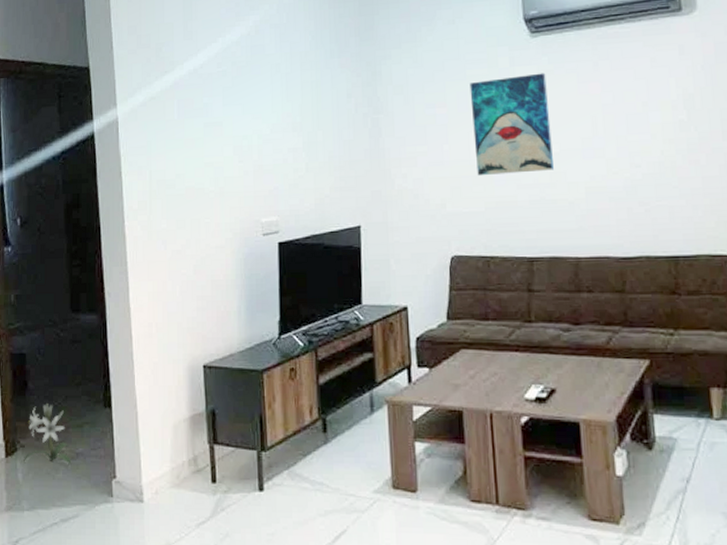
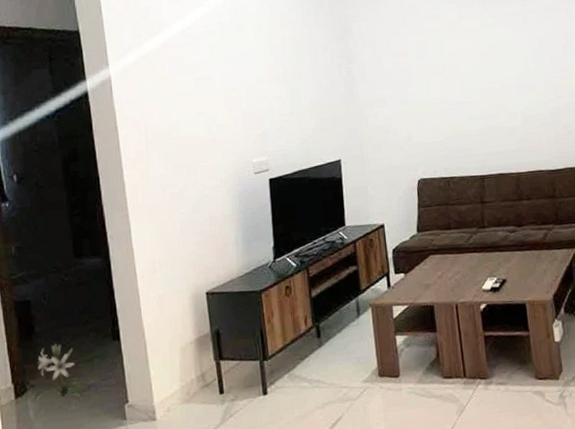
wall art: present [469,73,554,176] -> none [426,25,497,112]

